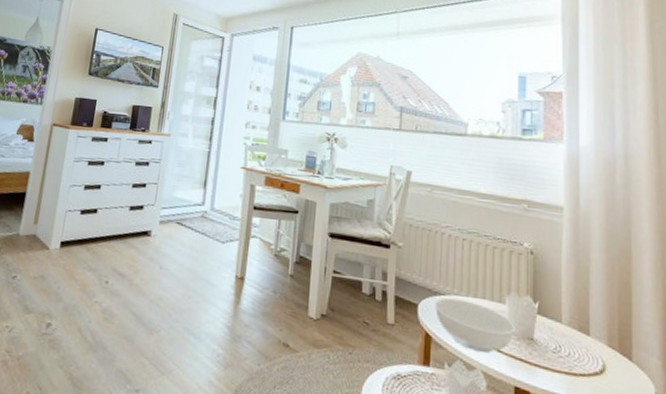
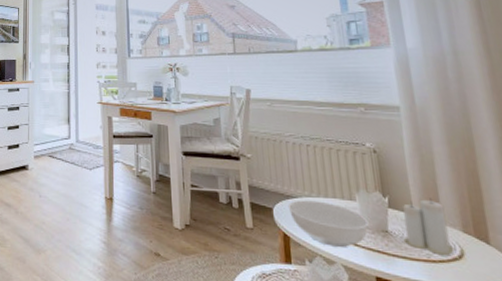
candle: none [547,307,597,370] -> present [403,198,455,256]

